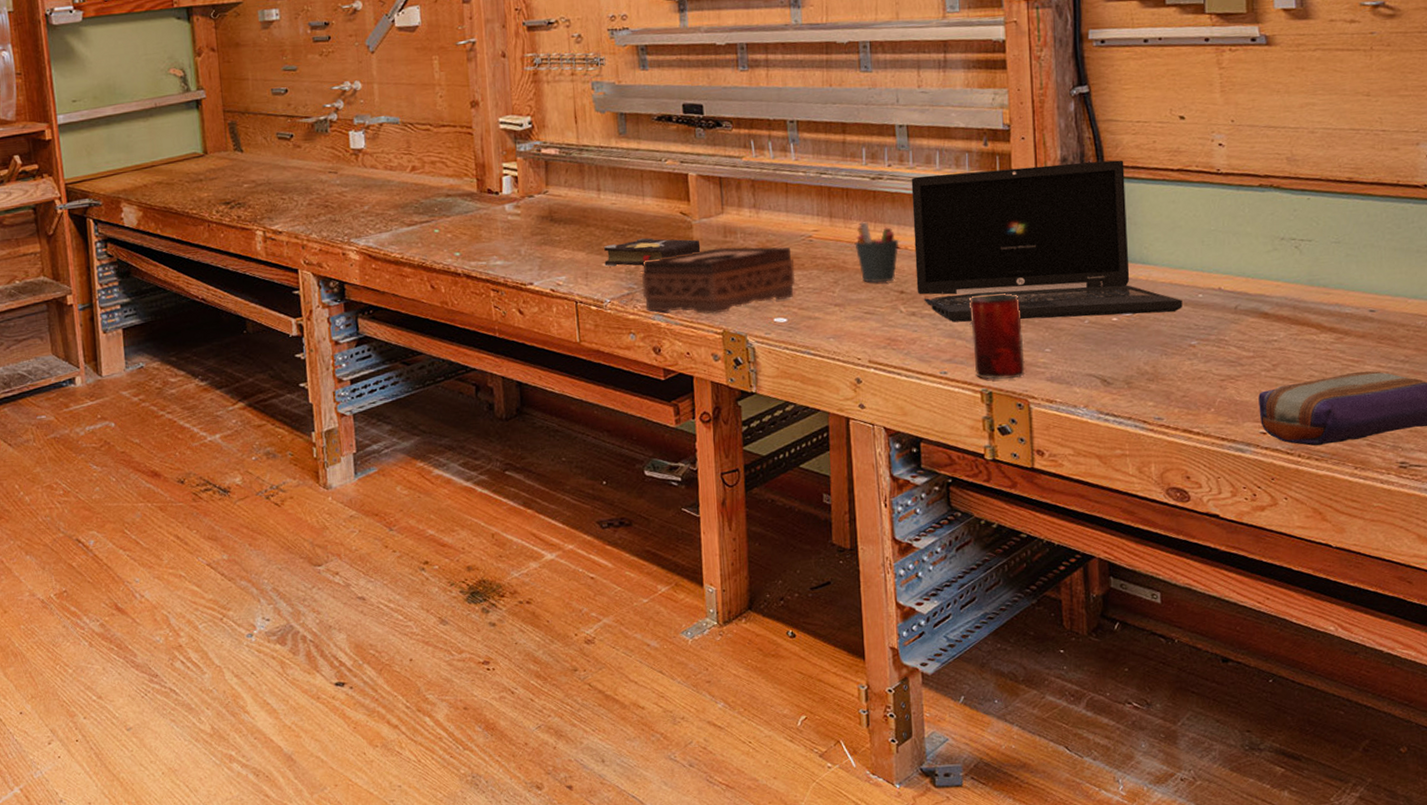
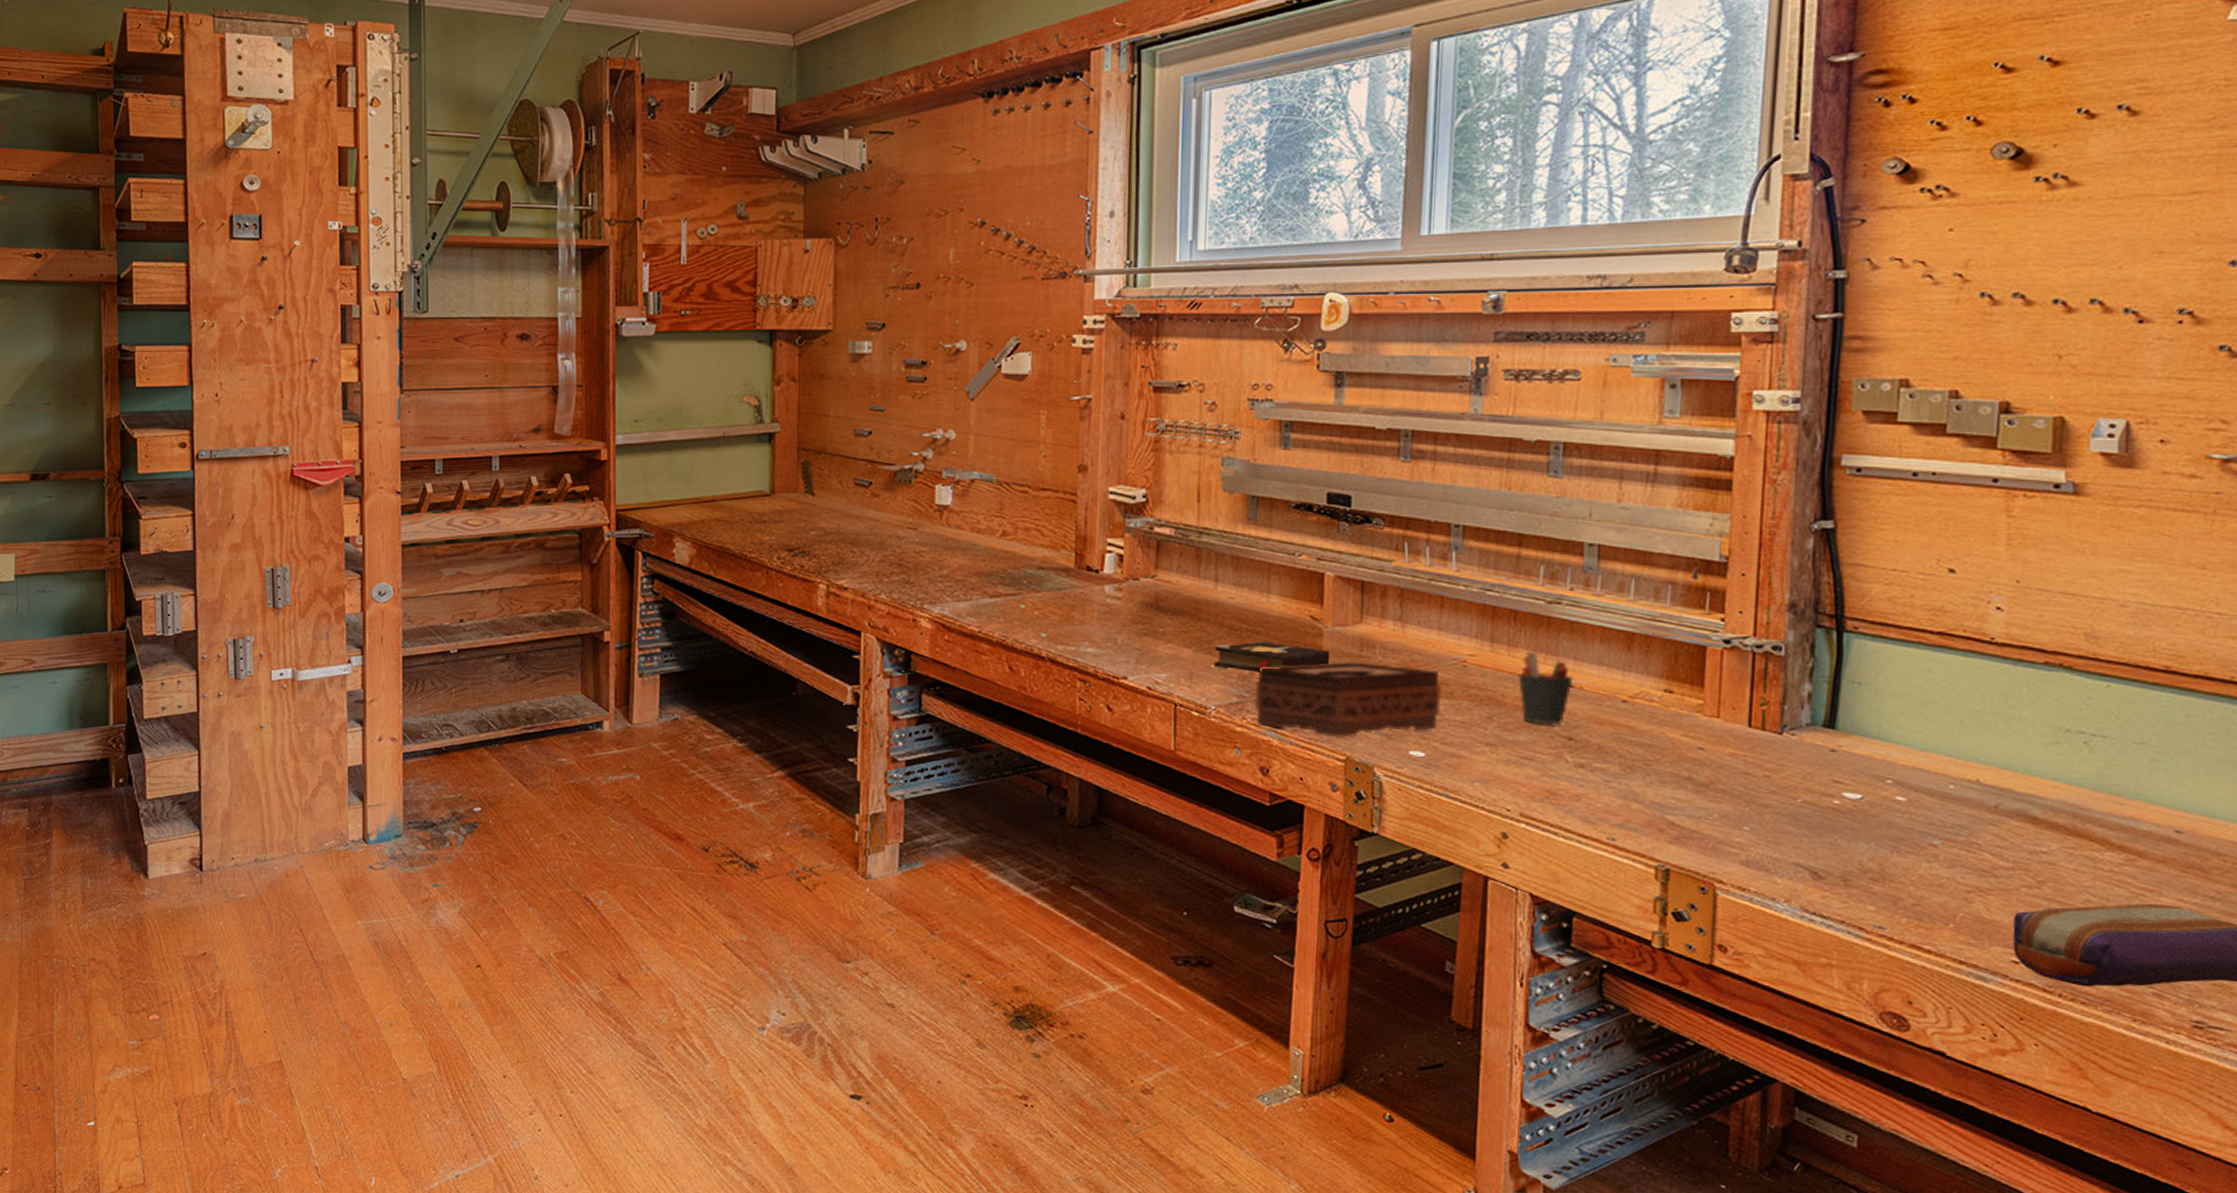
laptop: present [911,160,1183,323] -> none [1589,606,1927,803]
beverage can: present [968,293,1025,379] -> none [1650,753,1717,857]

